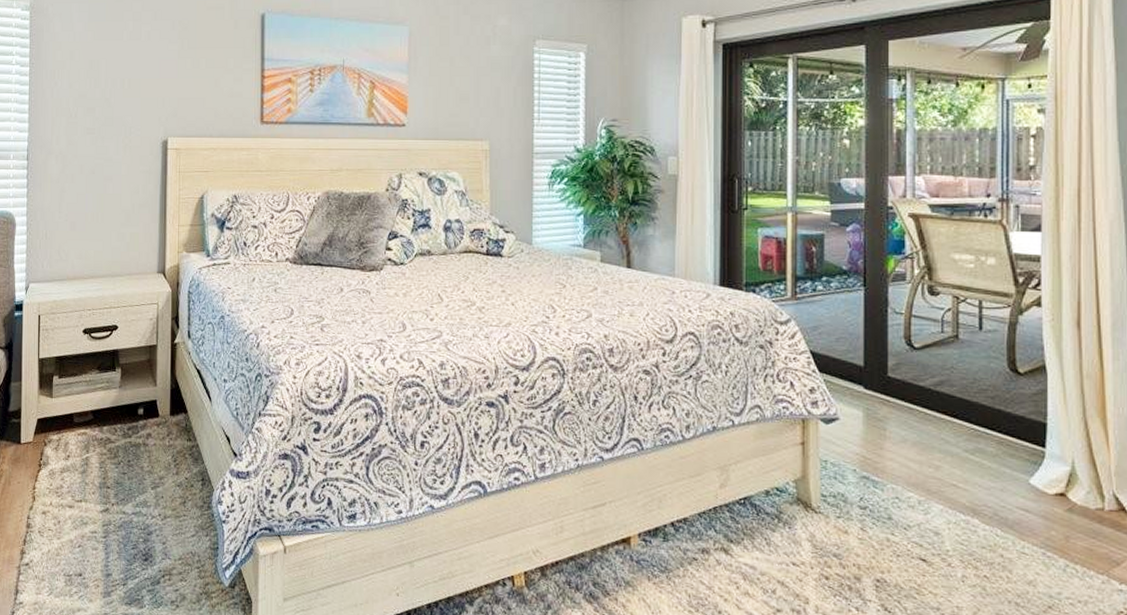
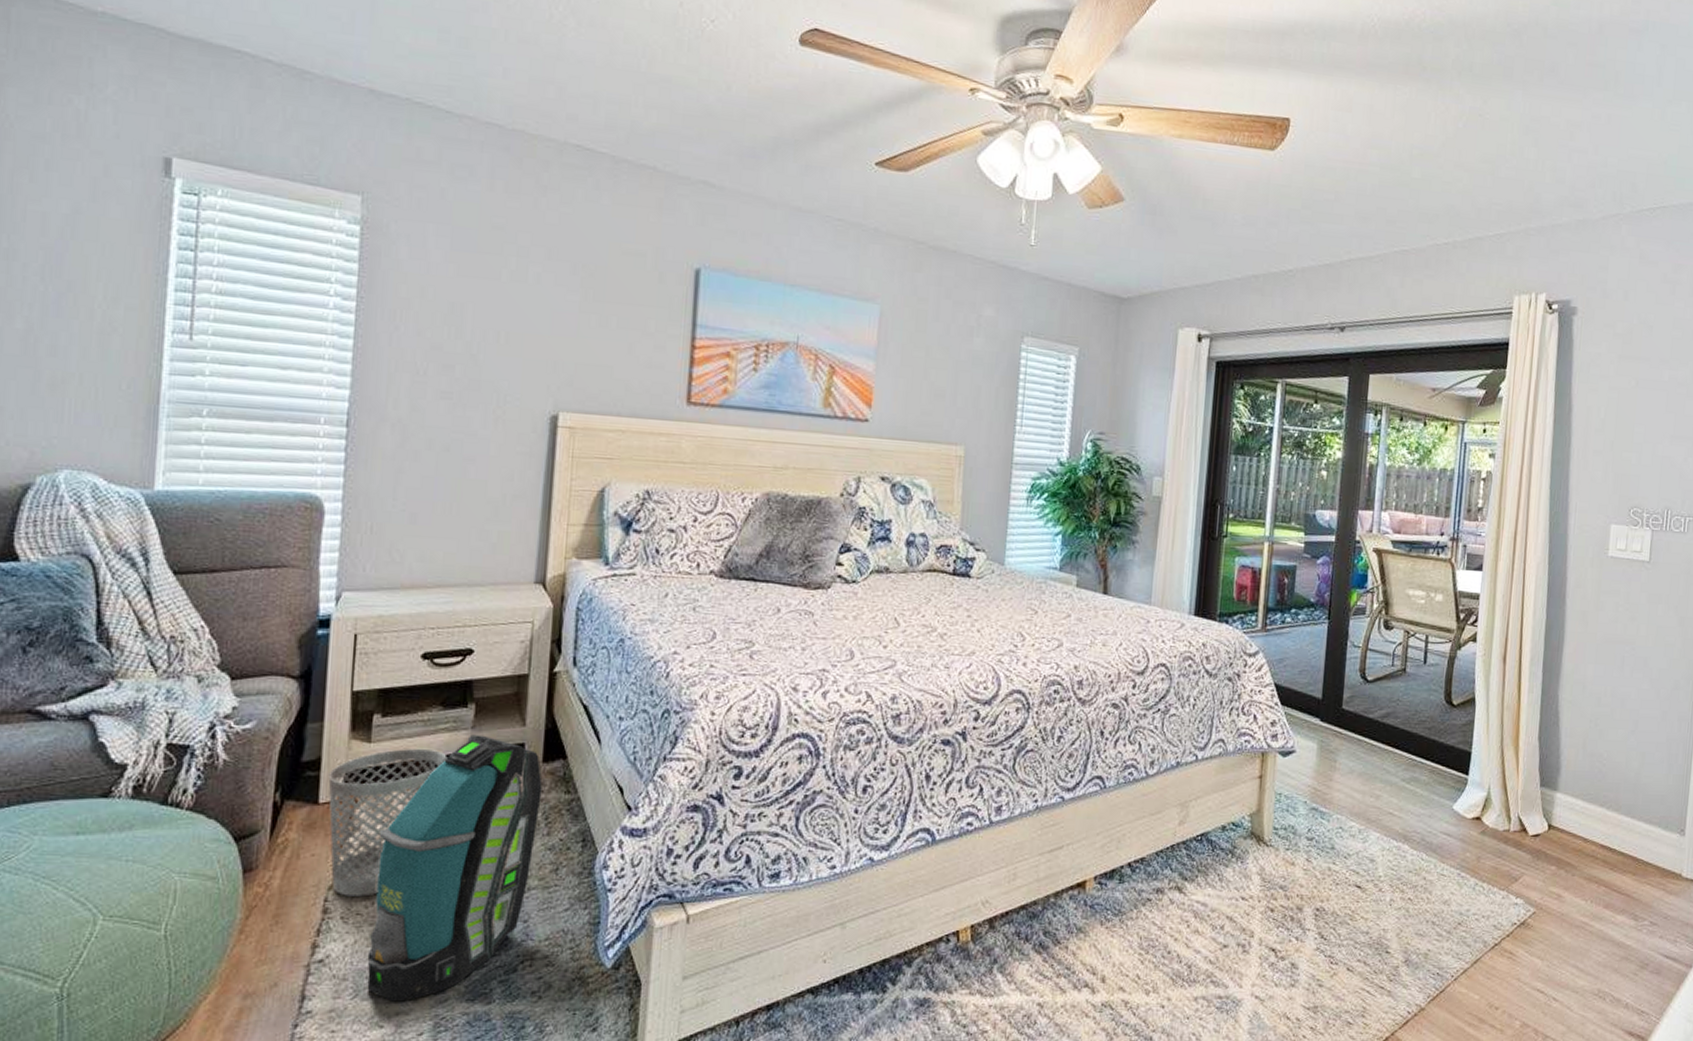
wastebasket: none [26,402,104,516] -> present [328,748,447,897]
backpack: none [57,392,171,601] -> present [367,734,542,1002]

